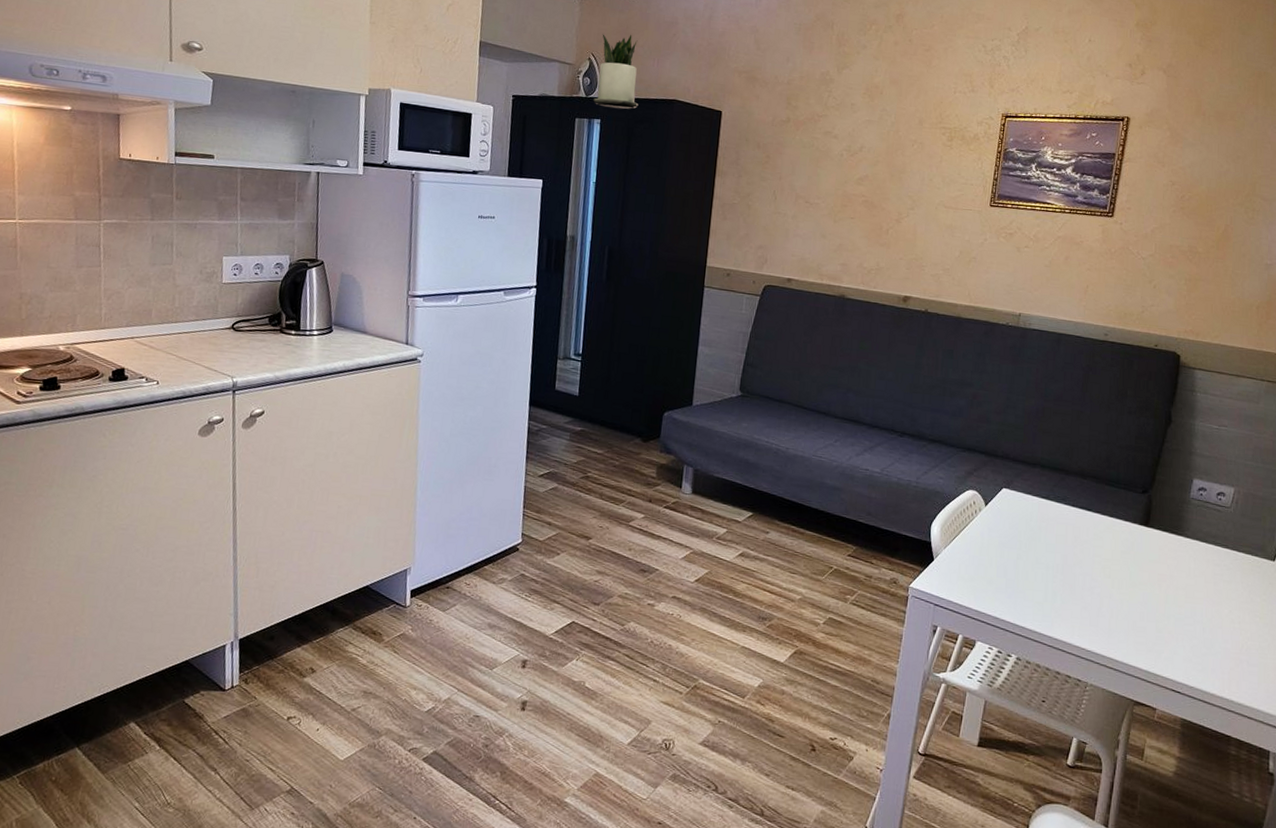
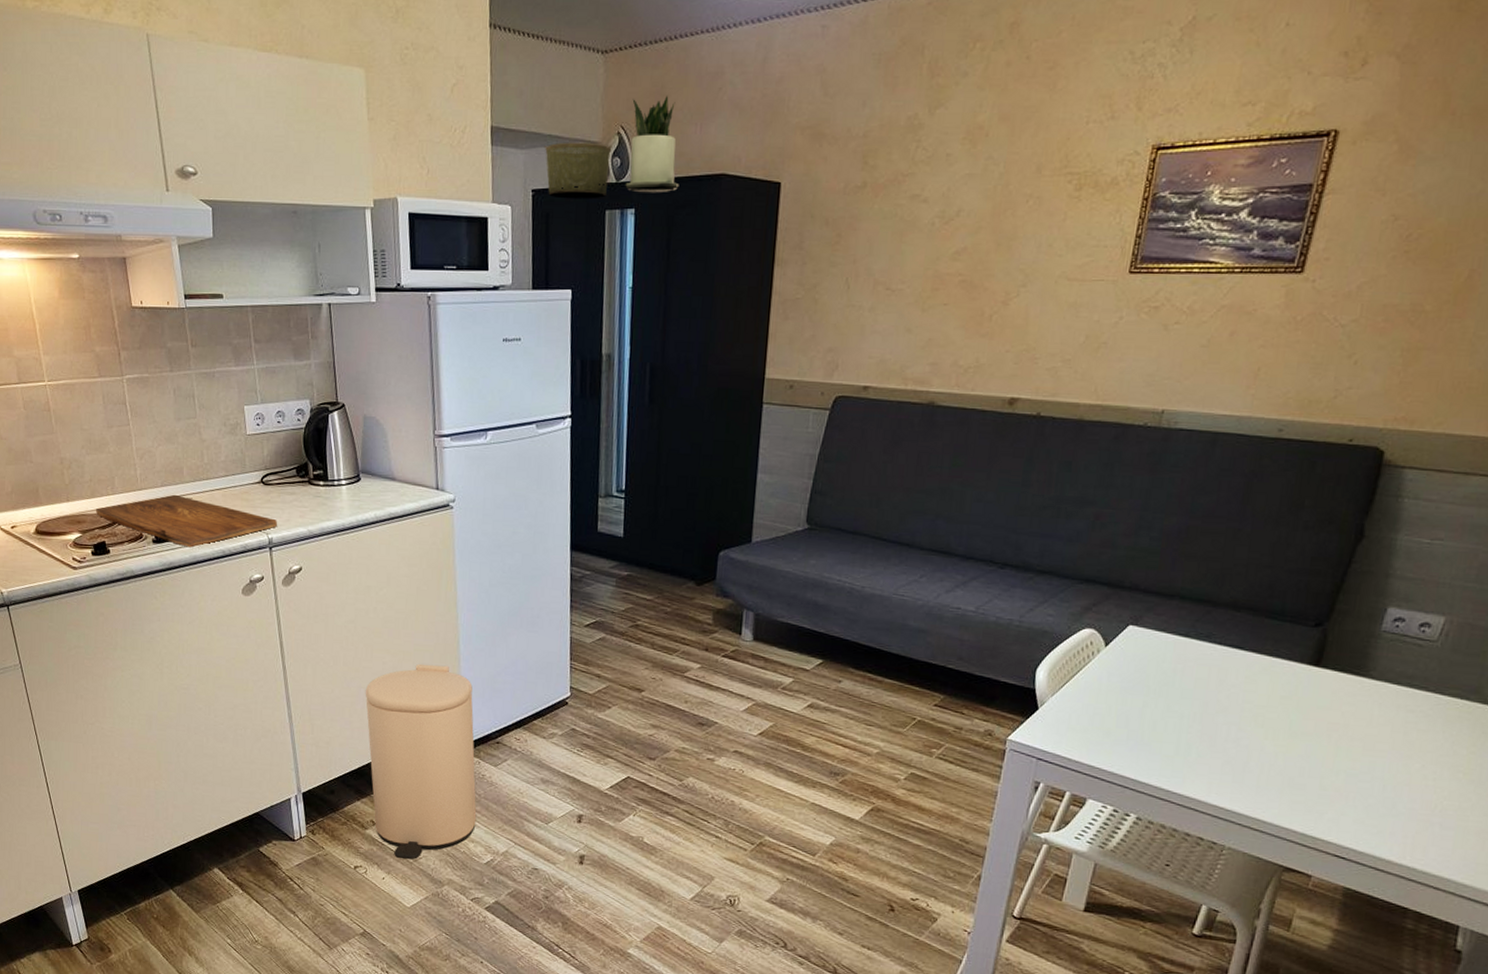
cutting board: none [50,335,244,388] -> present [95,494,278,548]
pedal bin: none [314,508,427,710] -> present [365,663,477,860]
basket: none [525,60,584,108] -> present [544,142,613,199]

